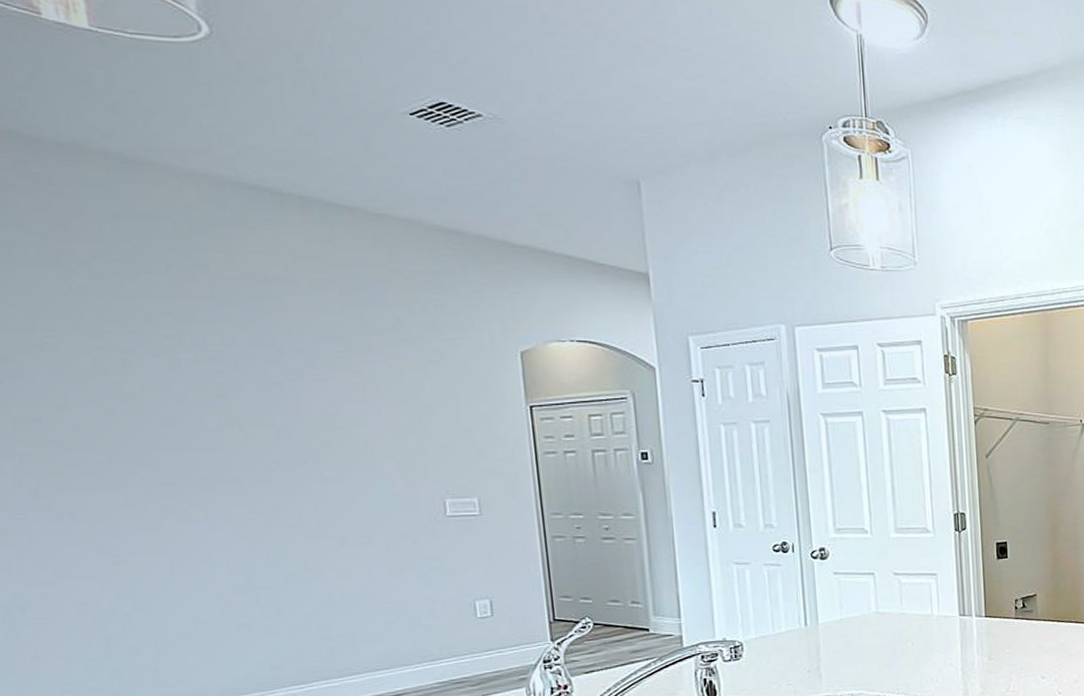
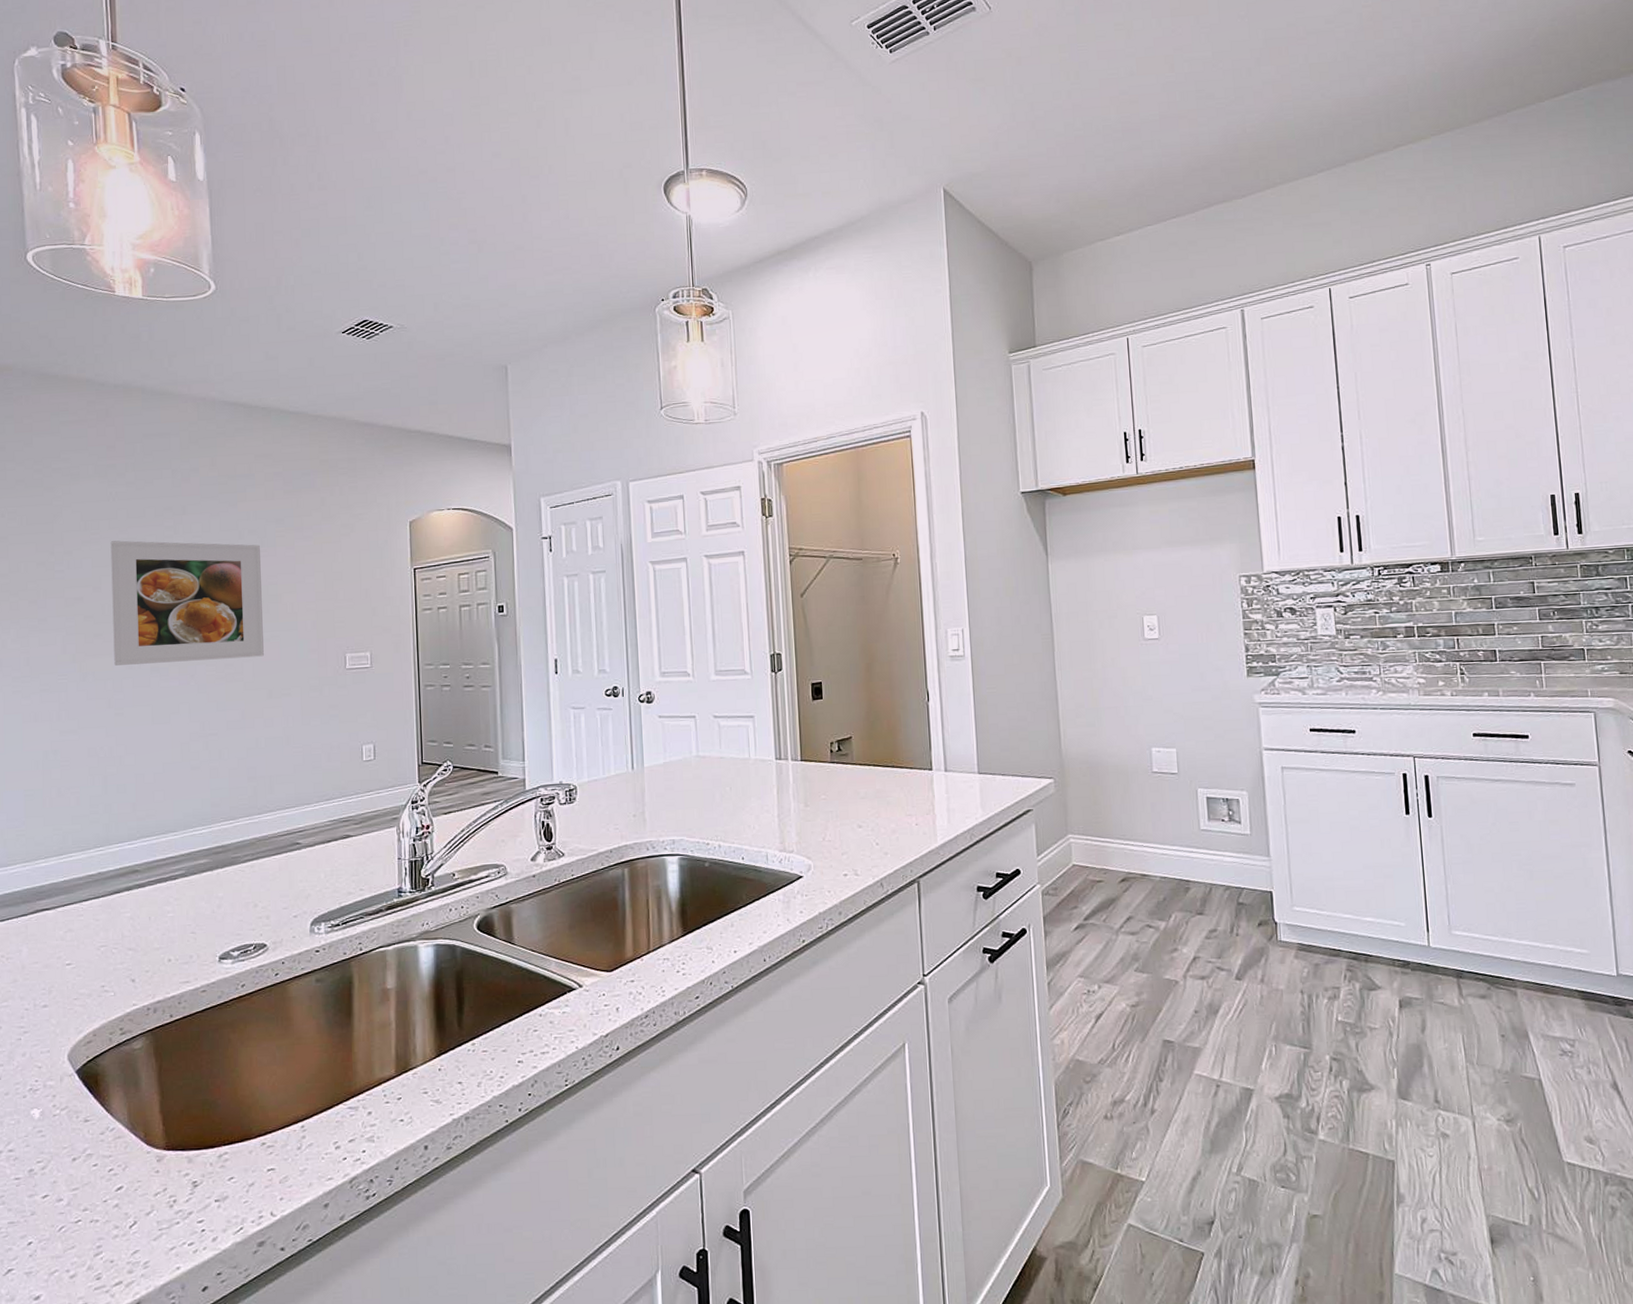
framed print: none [77,348,330,504] -> present [110,540,264,666]

